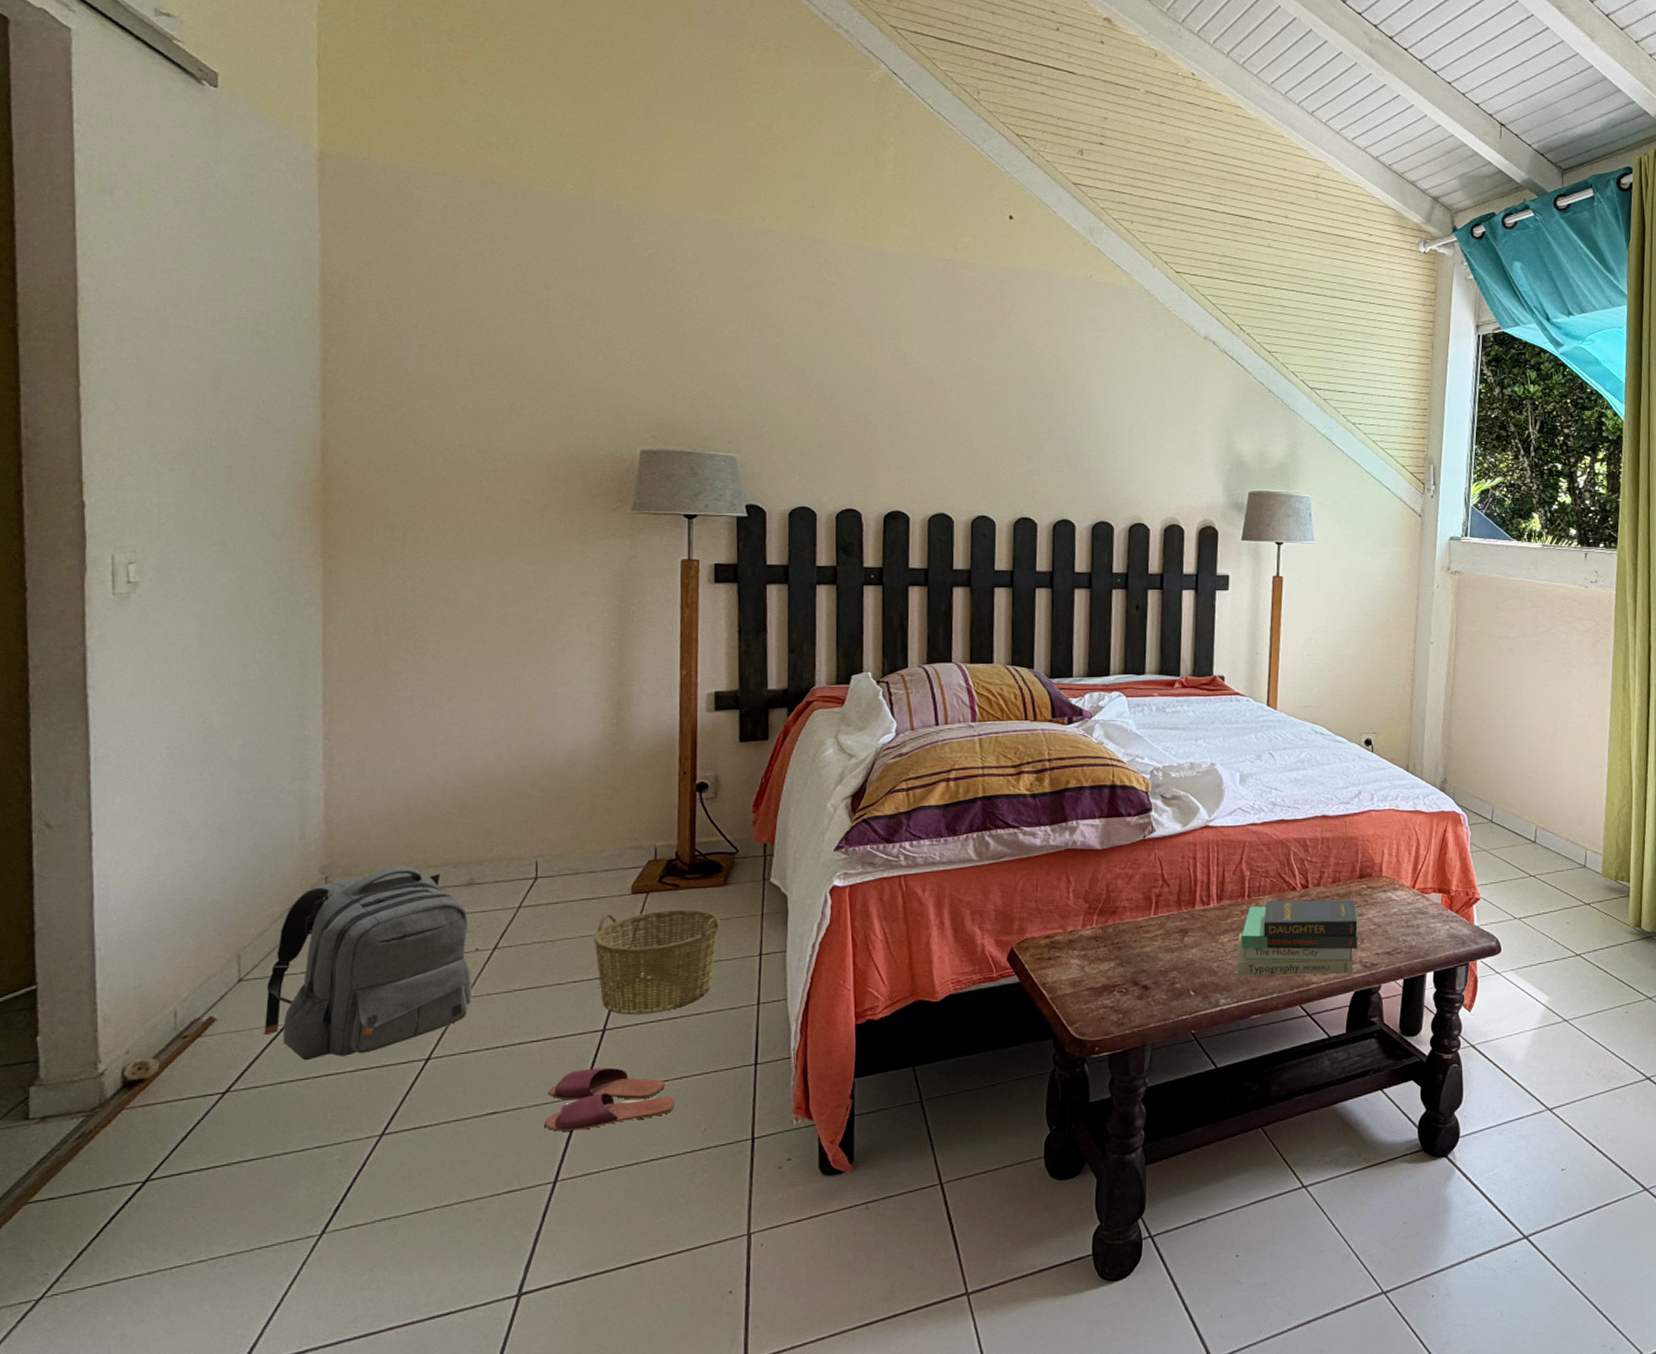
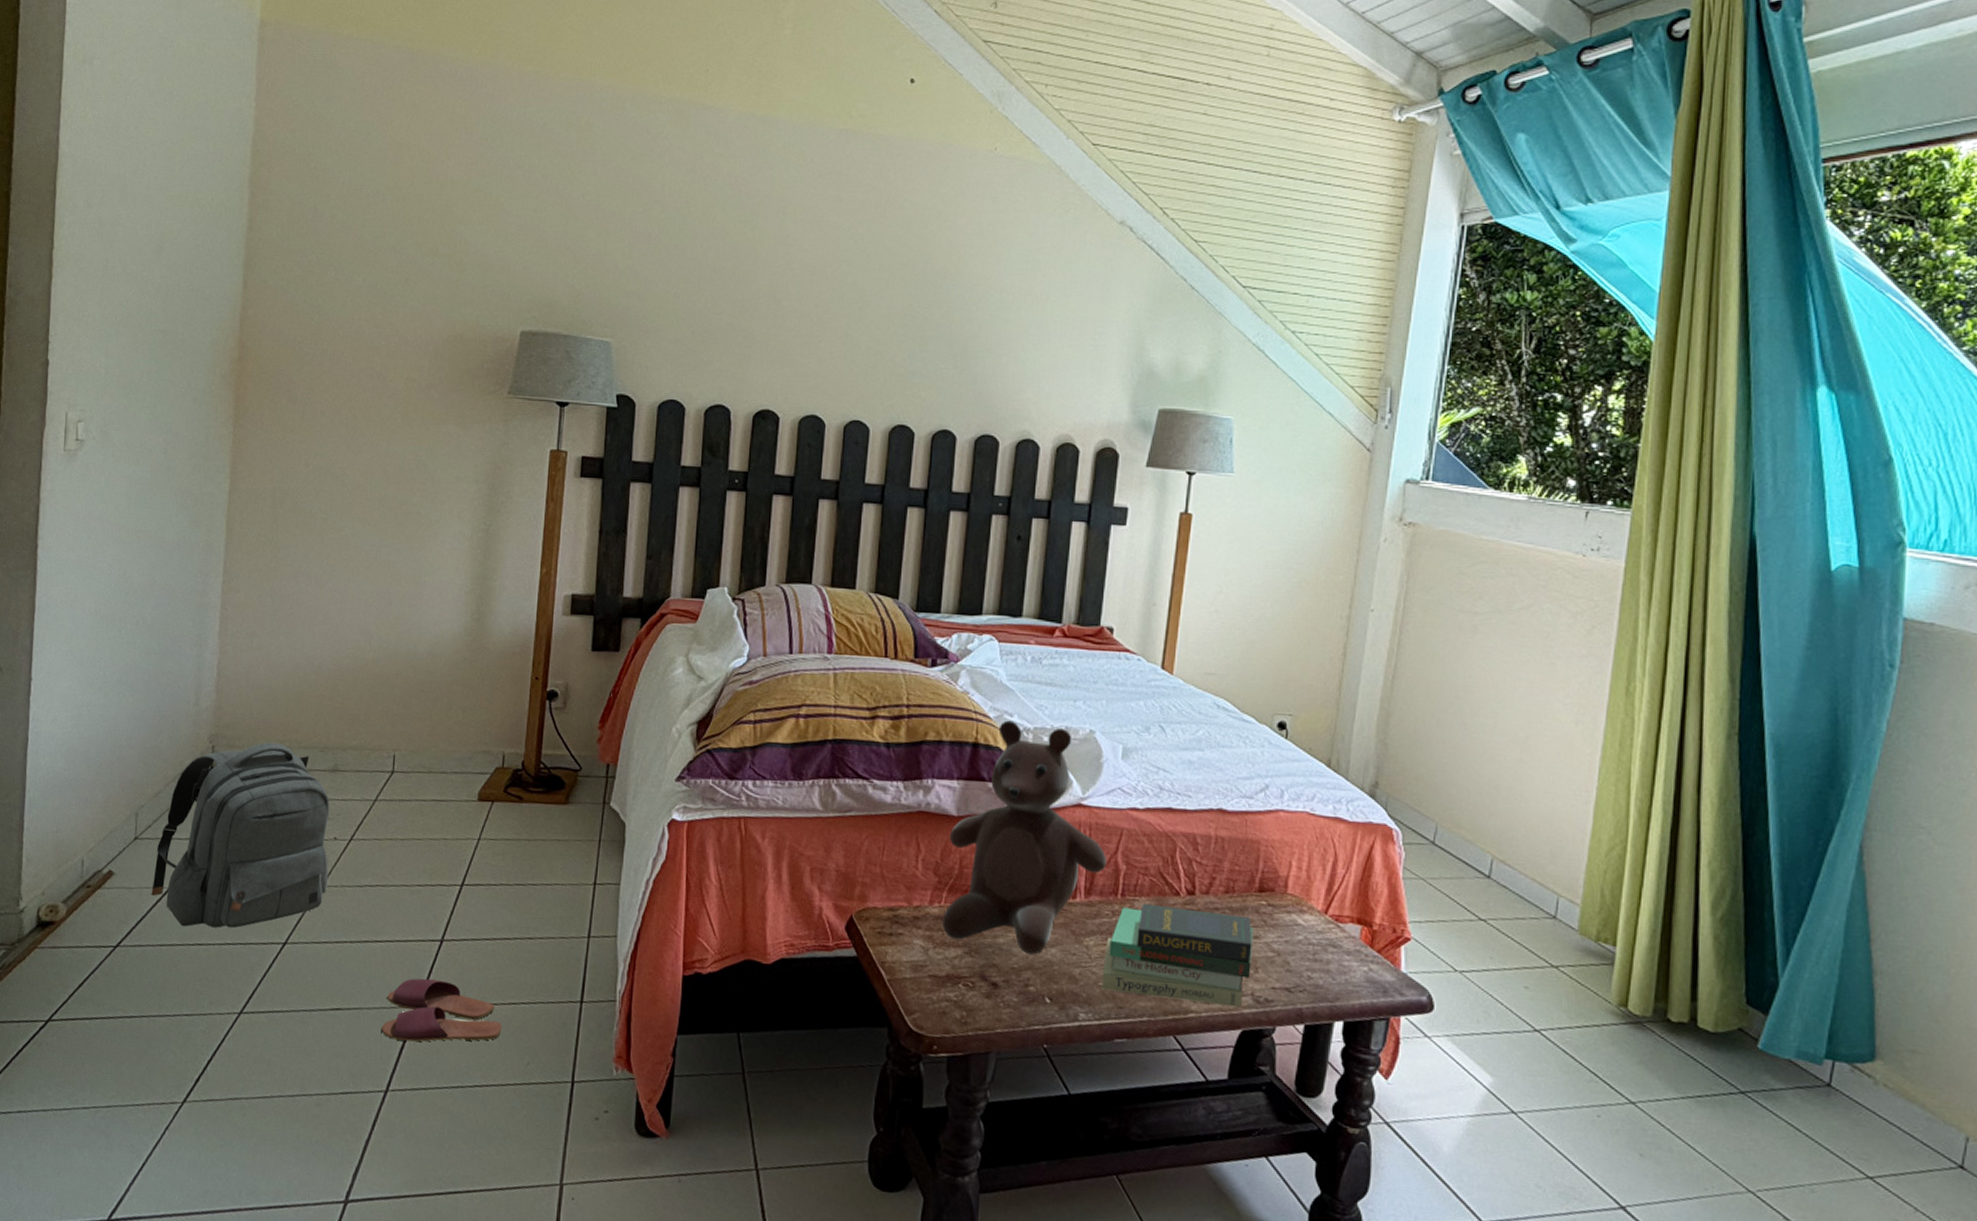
basket: present [593,908,721,1015] -> none [439,818,560,931]
teddy bear: none [1094,762,1234,957] -> present [942,720,1107,955]

